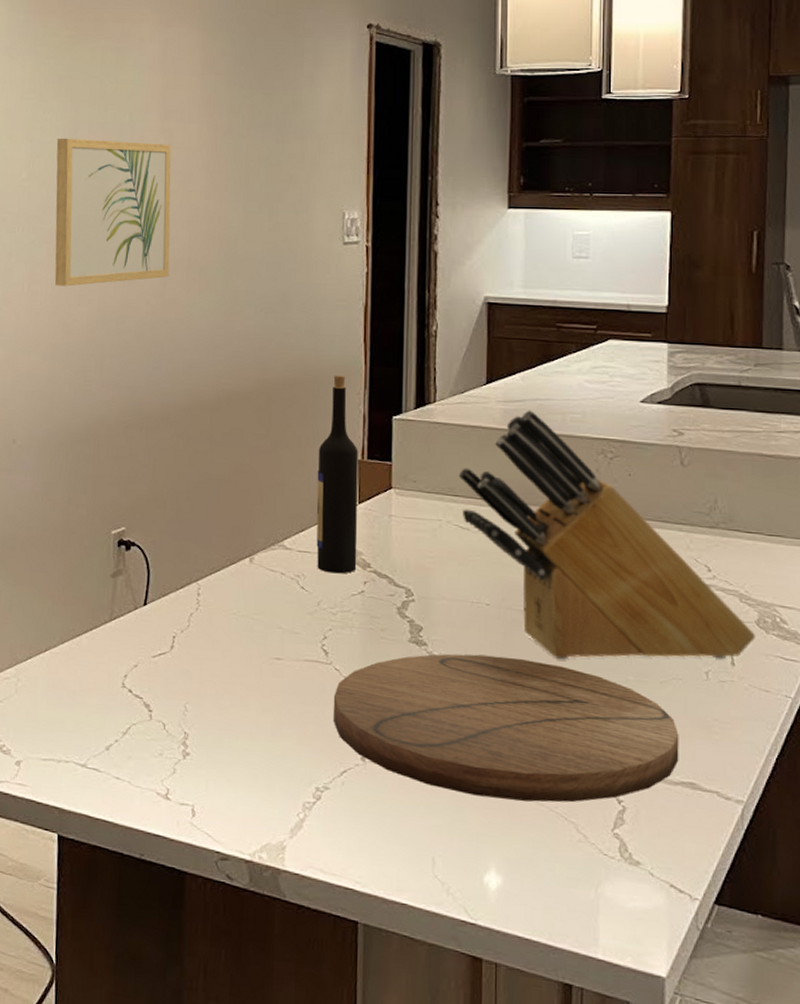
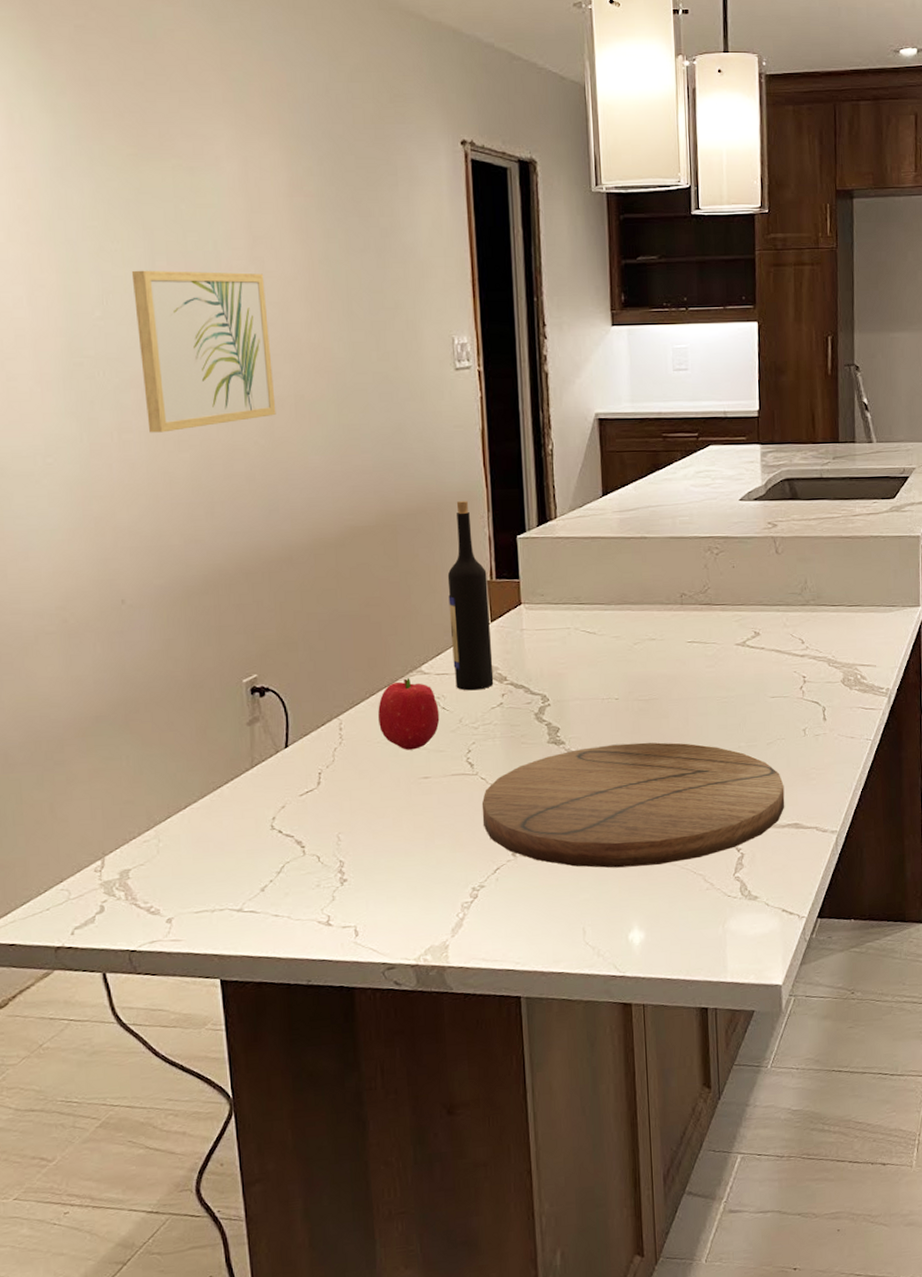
fruit: none [236,551,298,627] -> present [378,678,440,750]
knife block: present [458,410,756,660] -> none [582,517,842,738]

